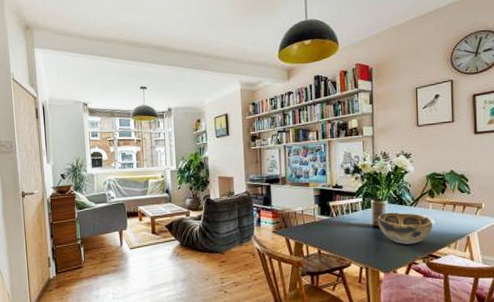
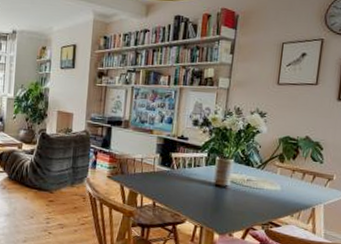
decorative bowl: present [377,212,432,244] -> none [220,172,278,209]

